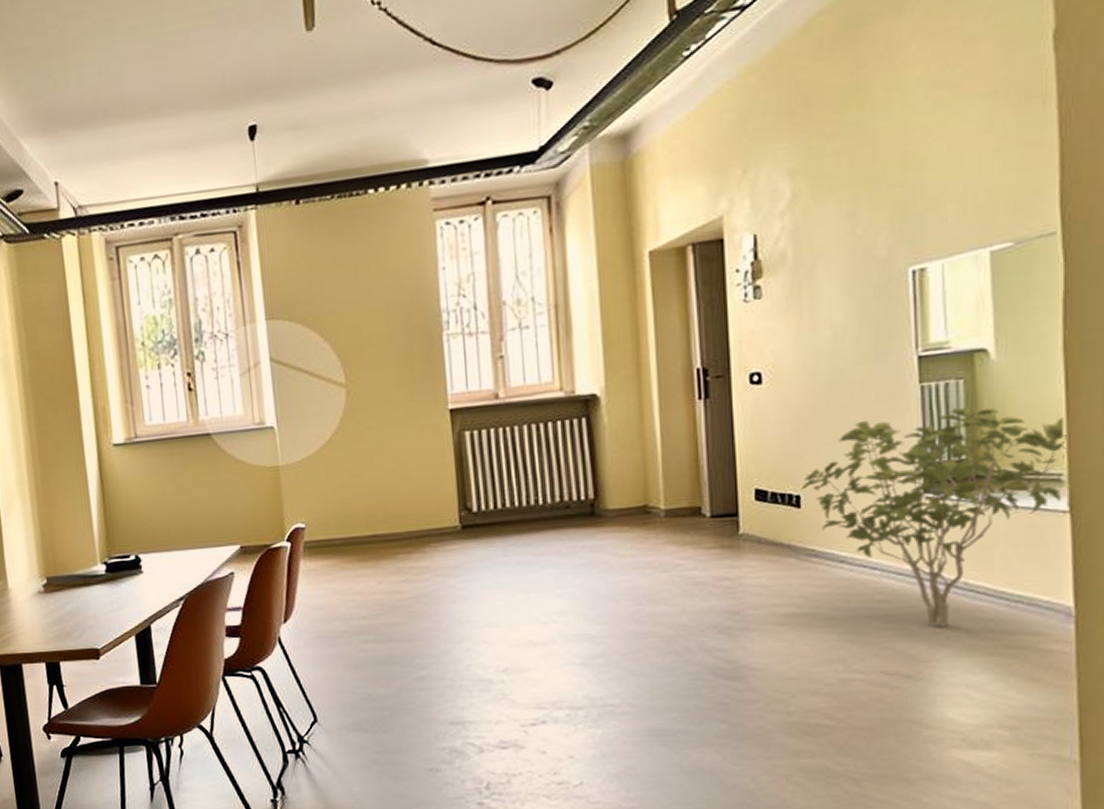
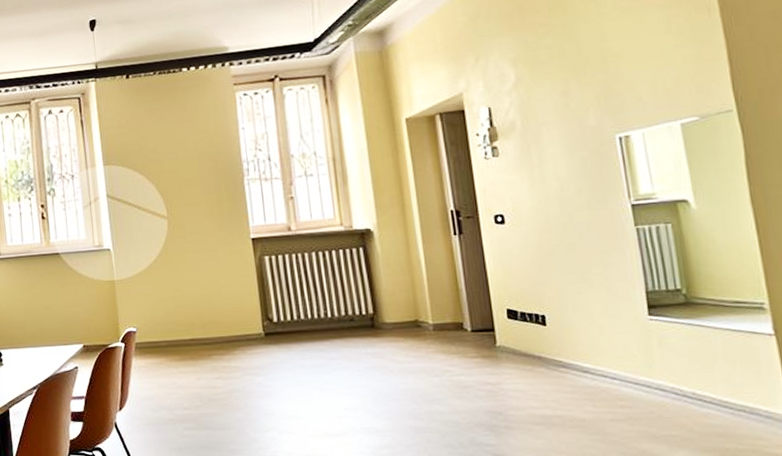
shrub: present [802,406,1067,627] -> none [545,246,766,430]

